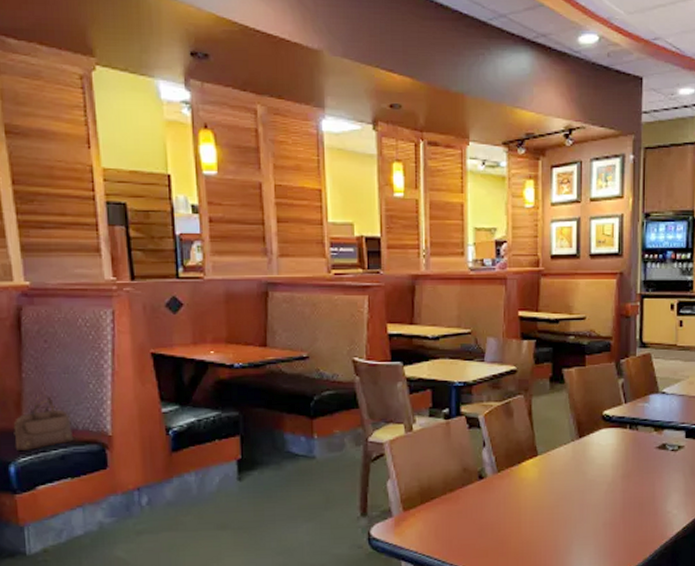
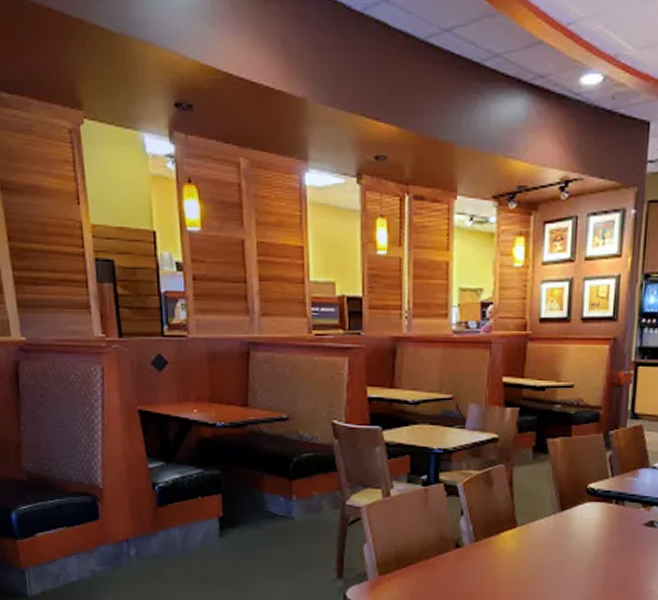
handbag: present [13,394,74,452] -> none [14,447,68,500]

